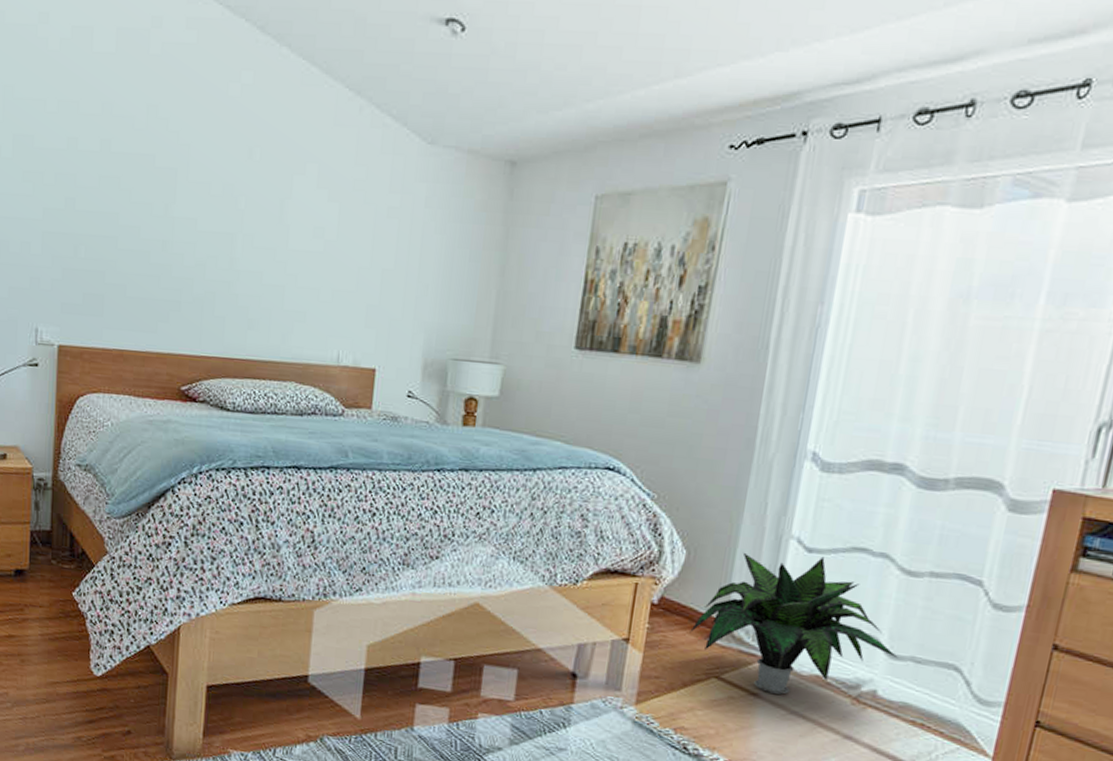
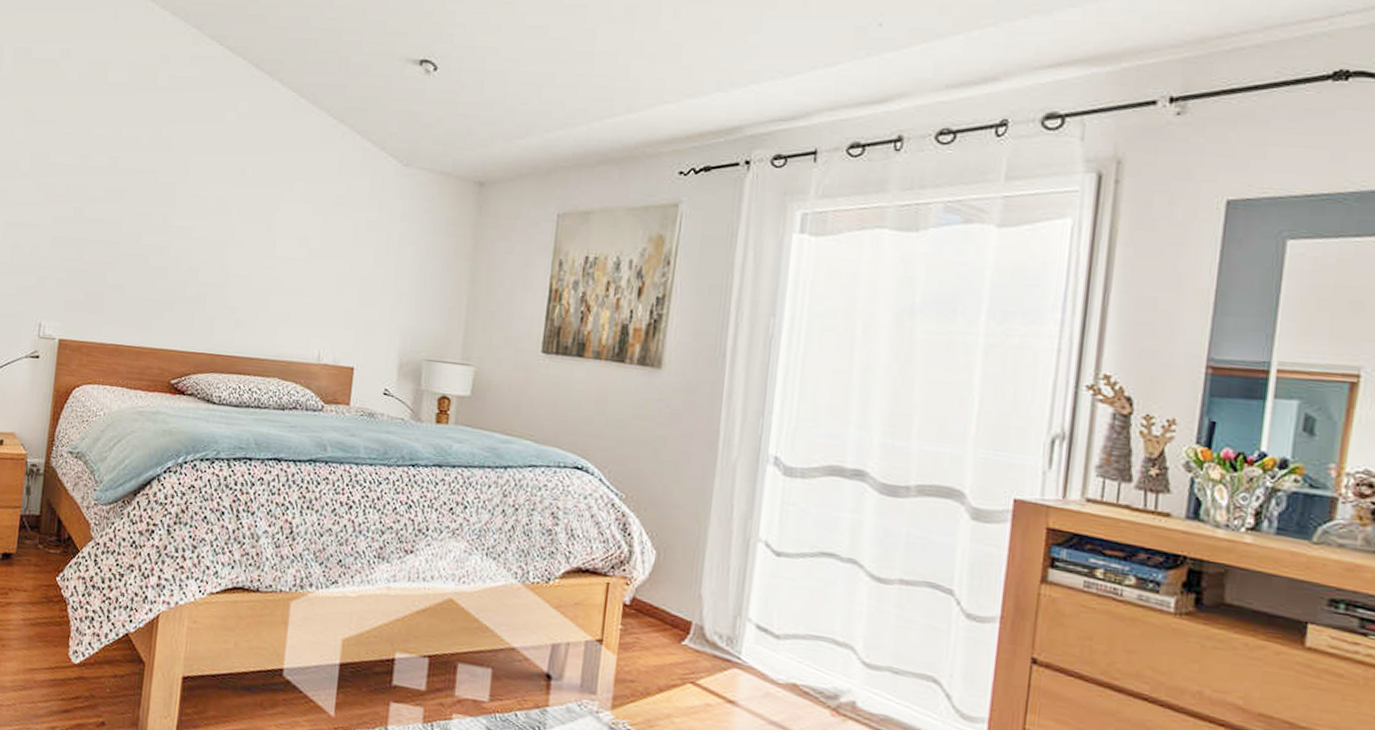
potted plant: present [689,552,898,695] -> none [663,554,875,703]

